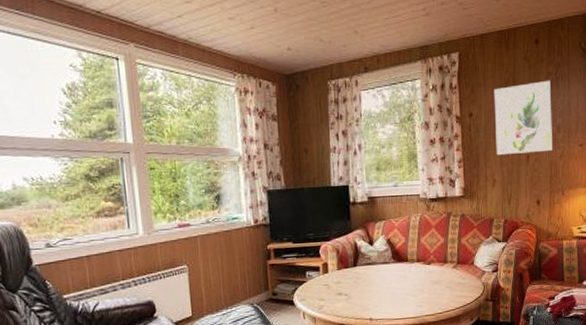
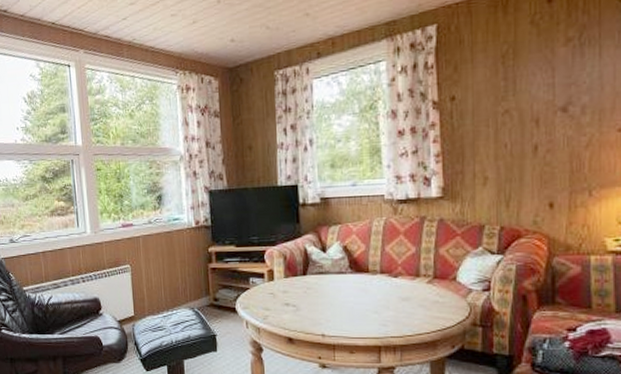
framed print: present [494,80,552,156] -> none [485,47,574,147]

